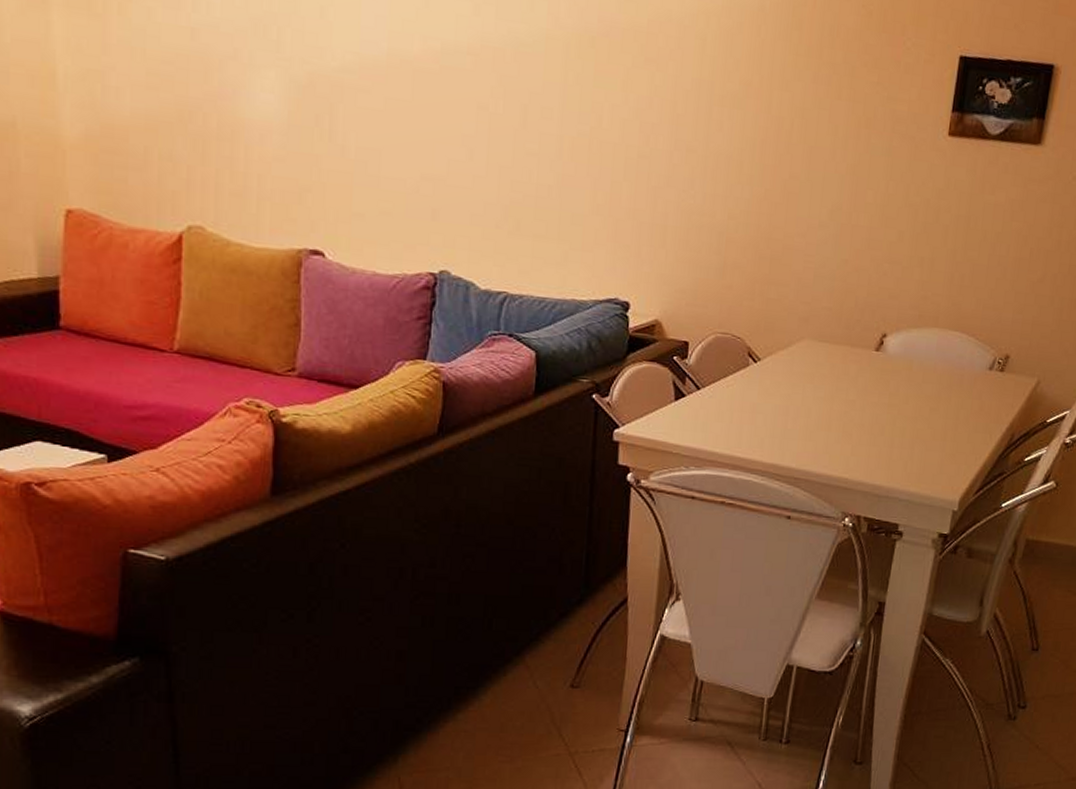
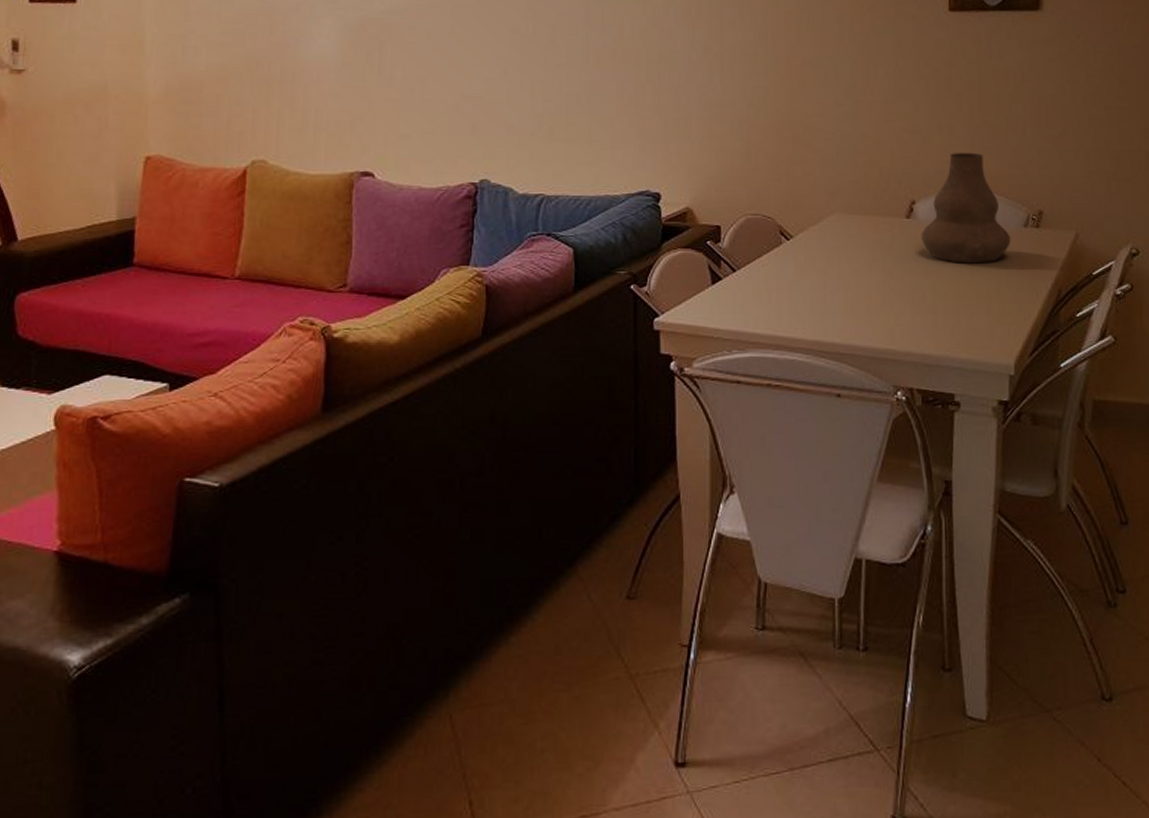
vase: none [887,288,974,403] -> present [921,153,1011,264]

